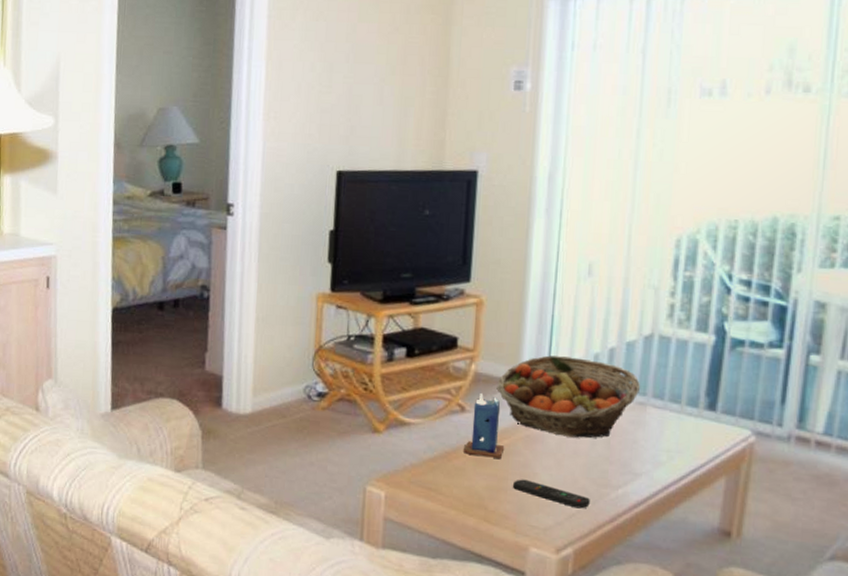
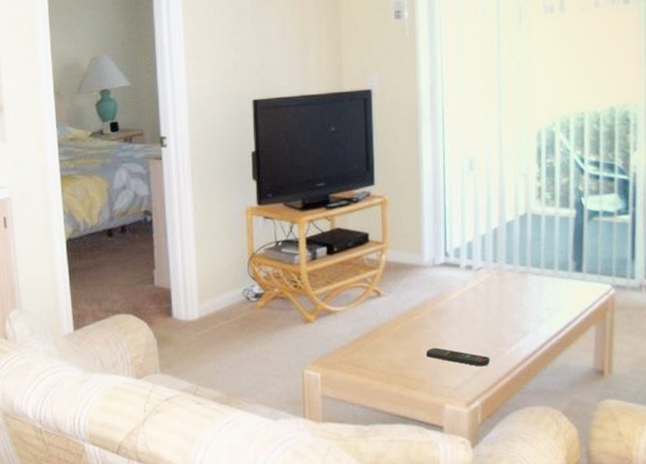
candle: present [464,393,505,459] -> none [383,279,417,333]
fruit basket: present [496,355,641,438] -> none [405,240,521,307]

